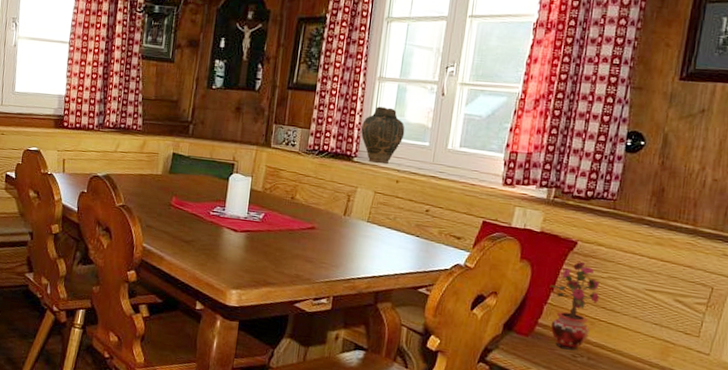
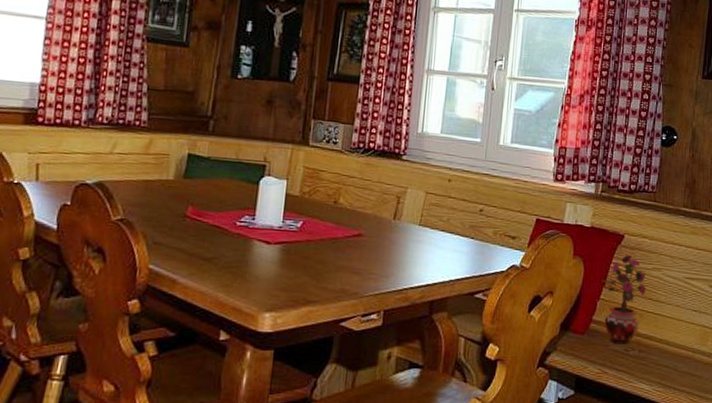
vase: present [360,106,405,165] -> none [409,100,456,163]

